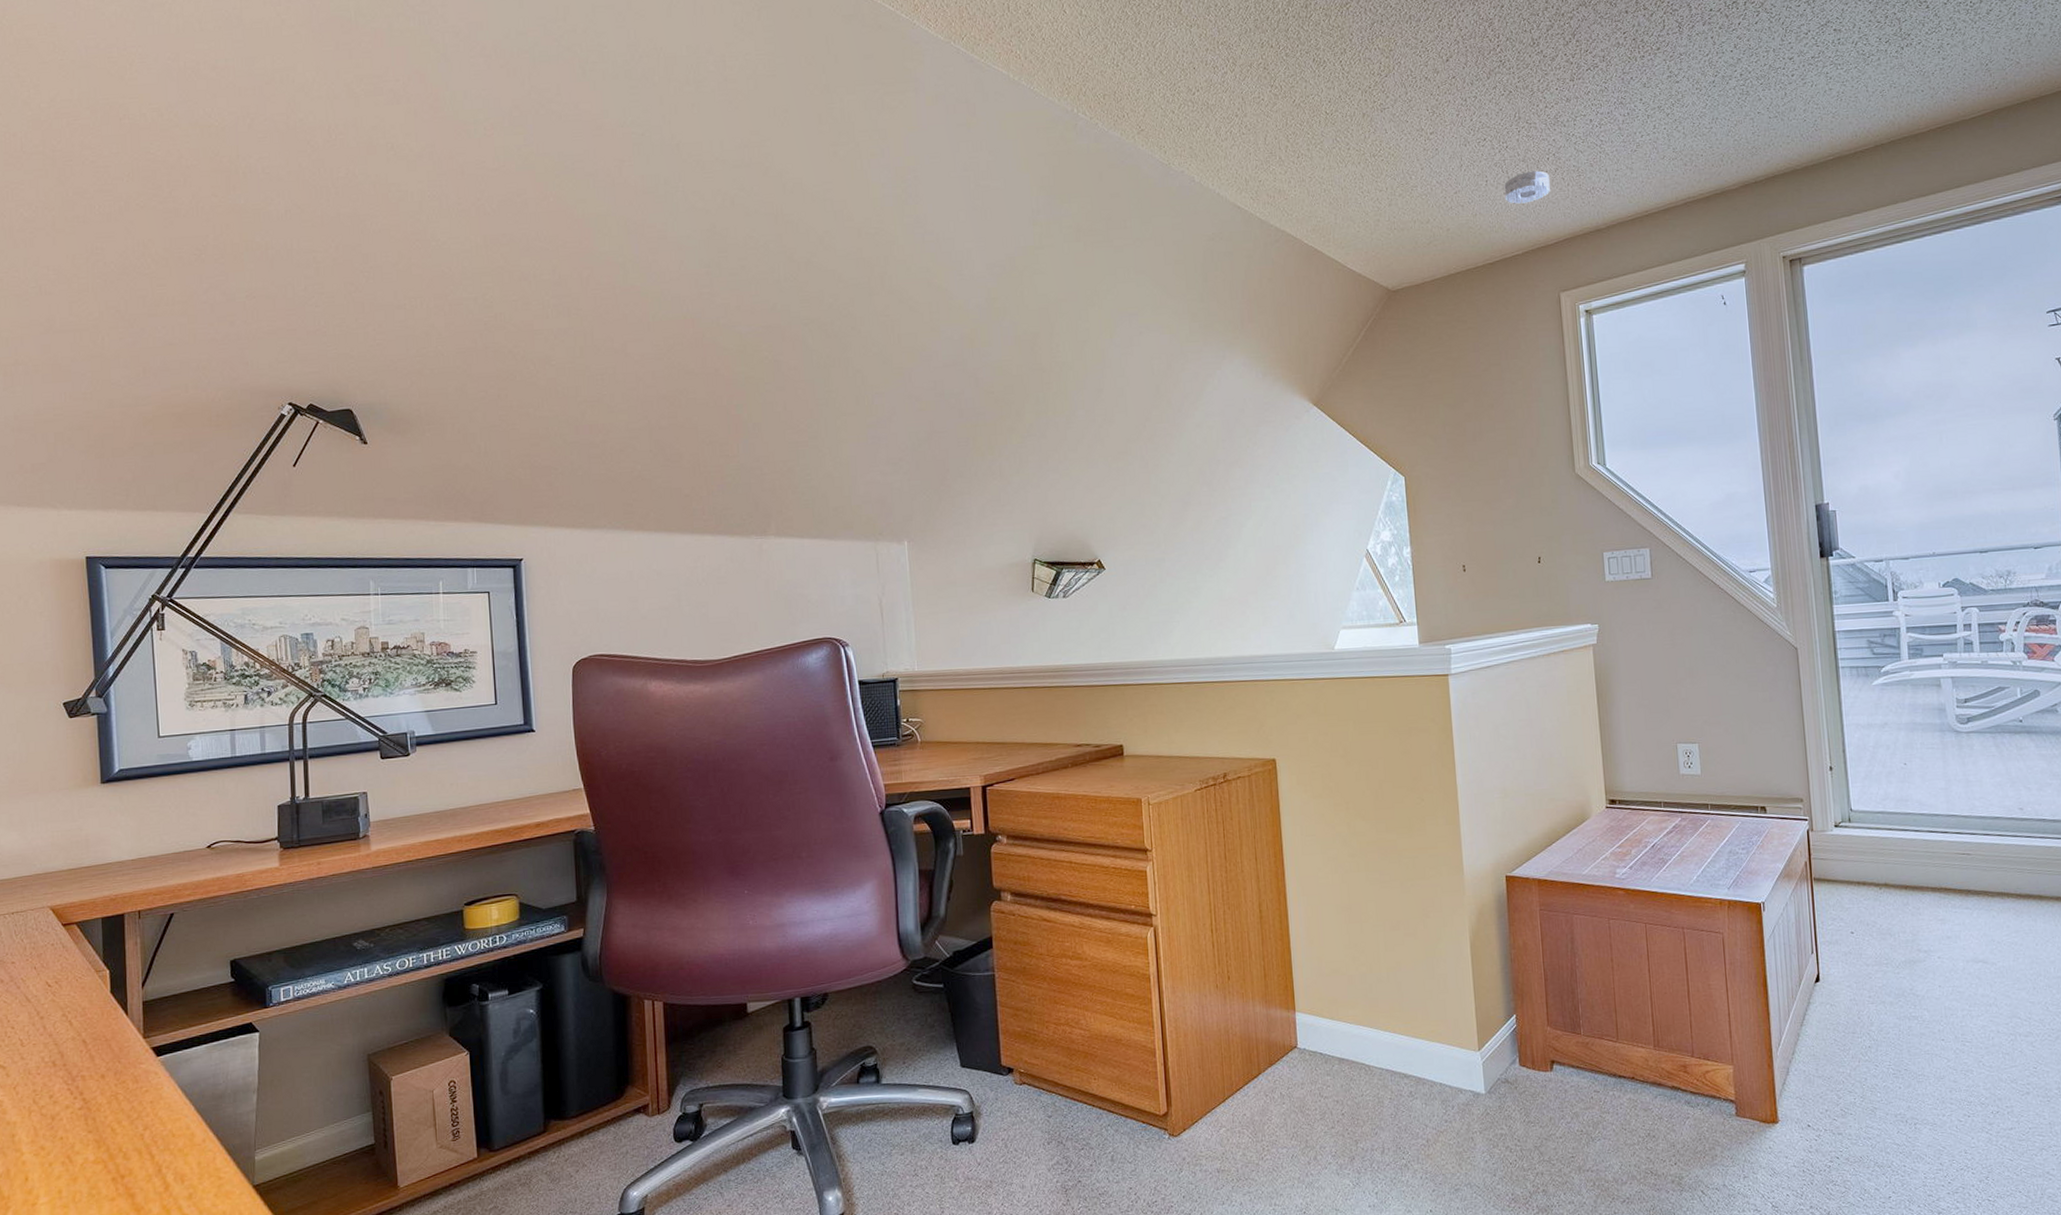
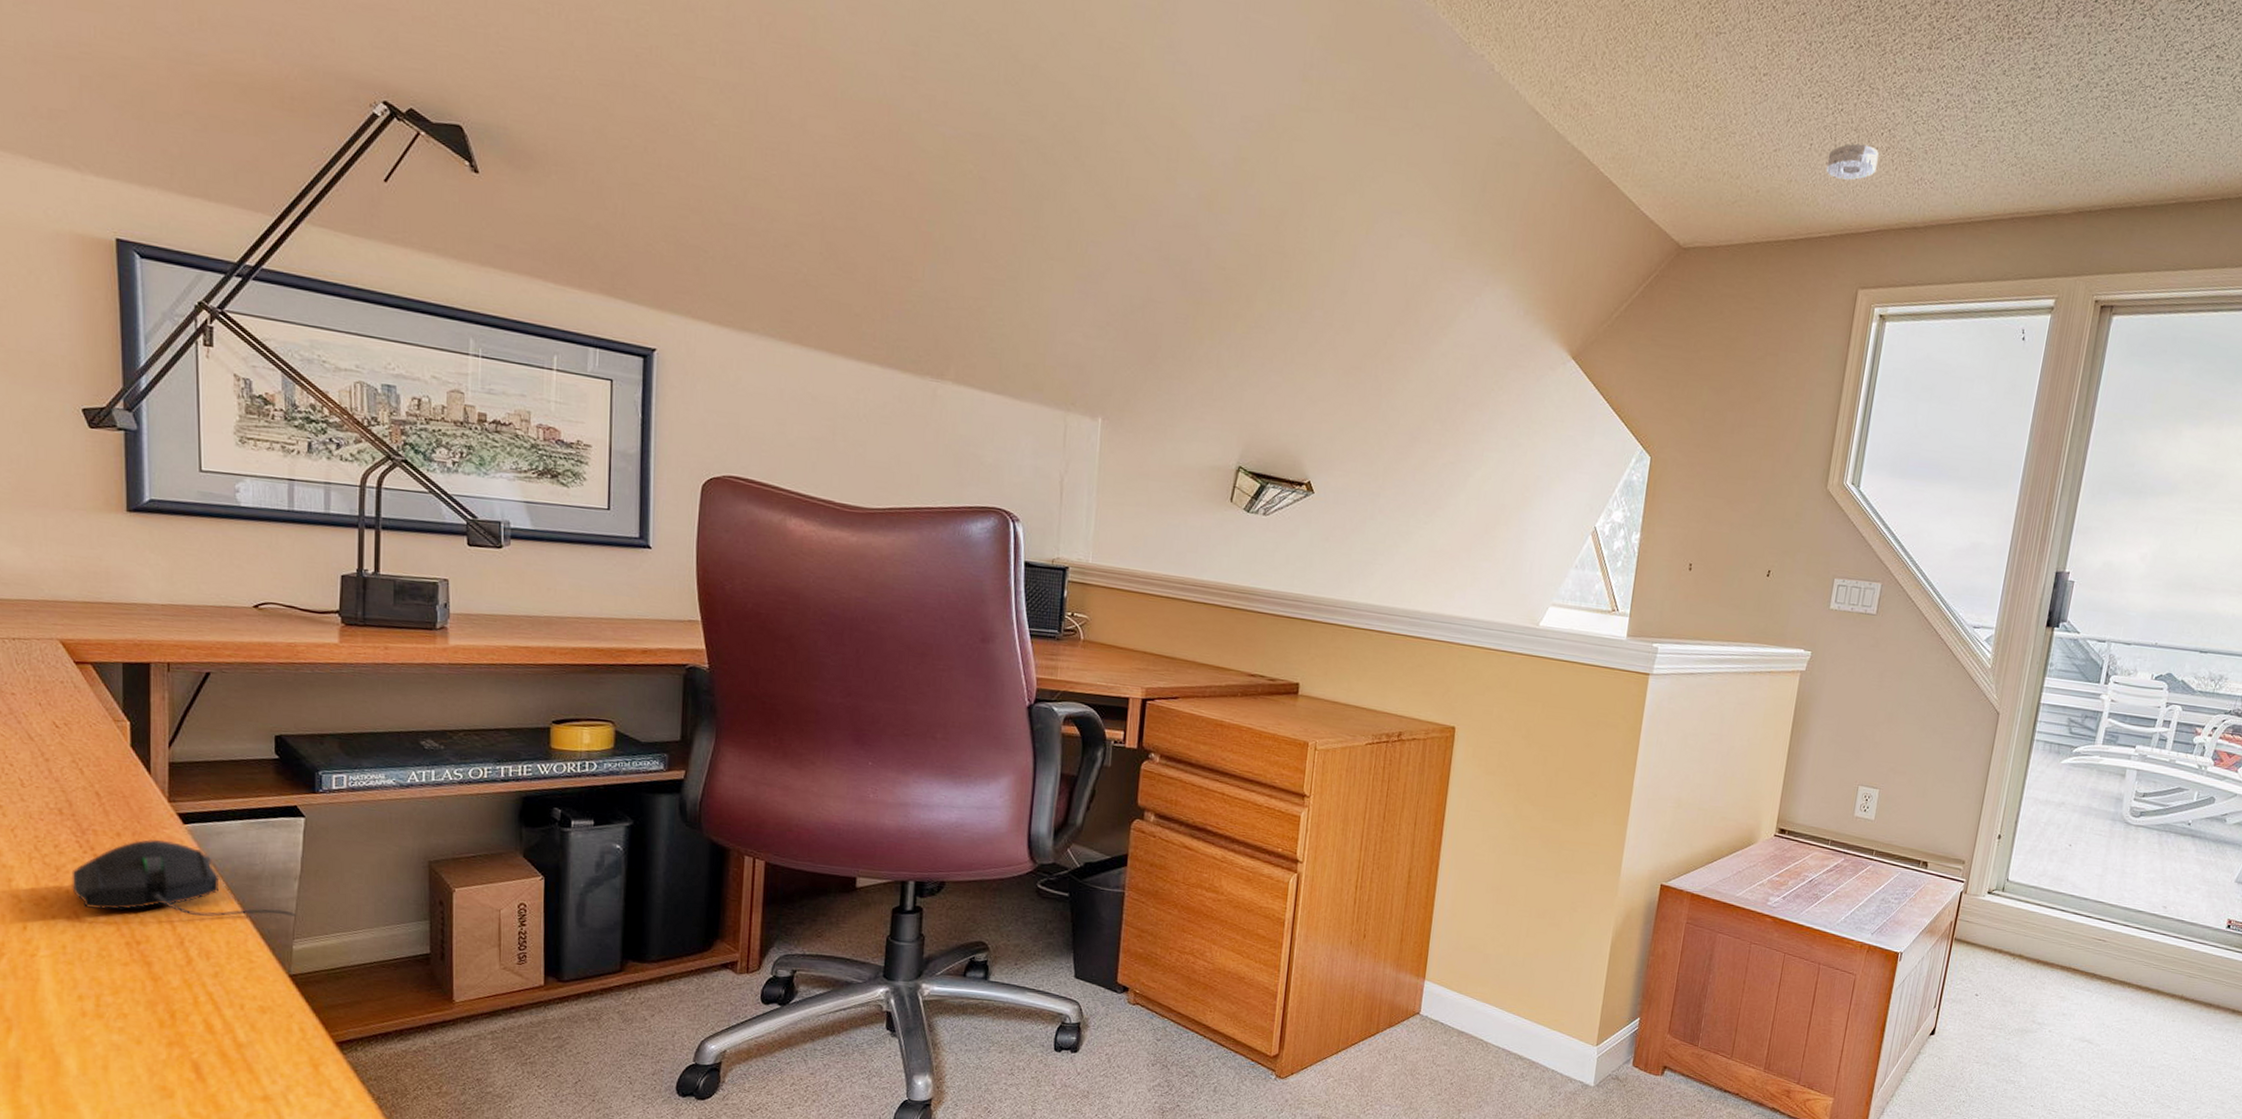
computer mouse: none [64,1074,257,1151] -> present [71,839,297,917]

